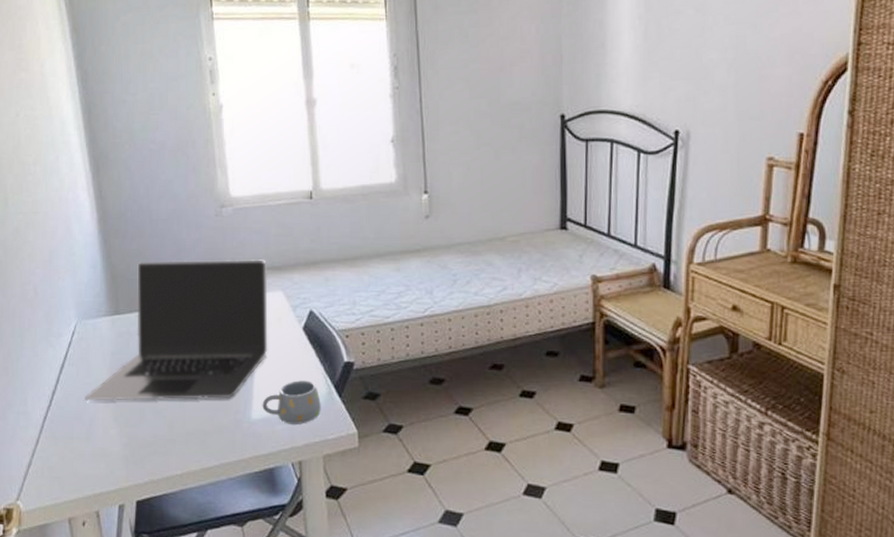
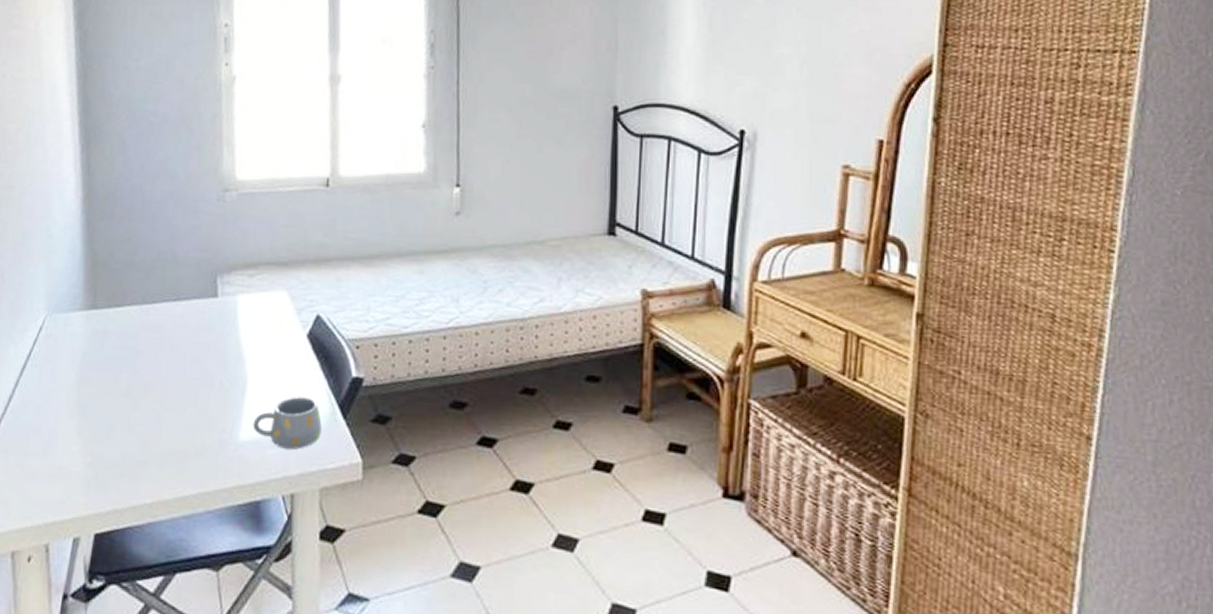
laptop: present [84,259,268,401] -> none [45,249,272,414]

